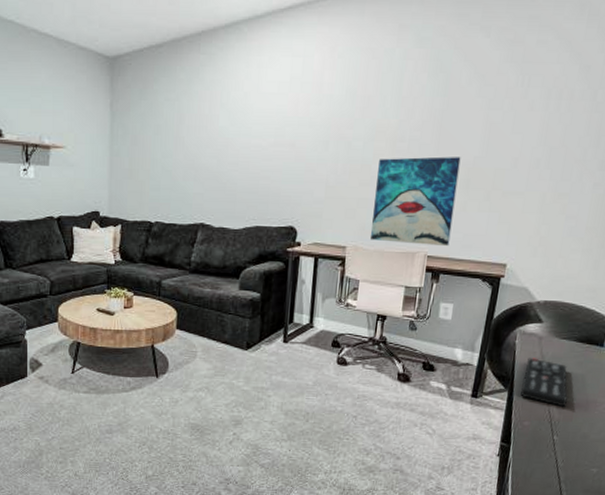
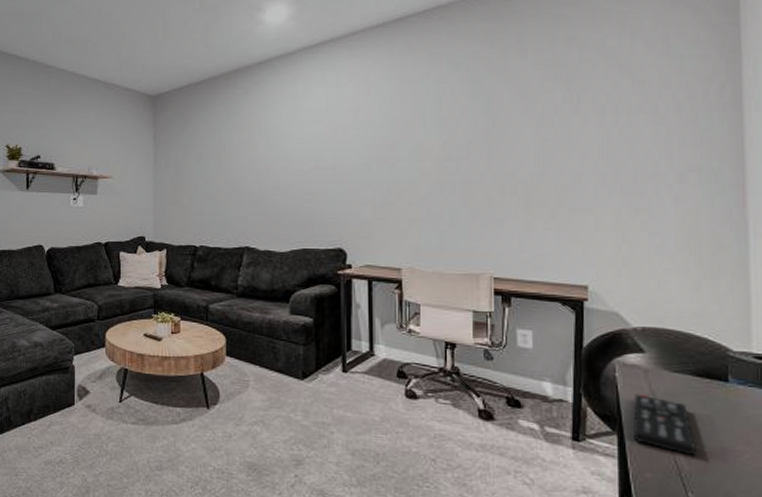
wall art: present [371,156,461,247] -> none [427,175,517,268]

